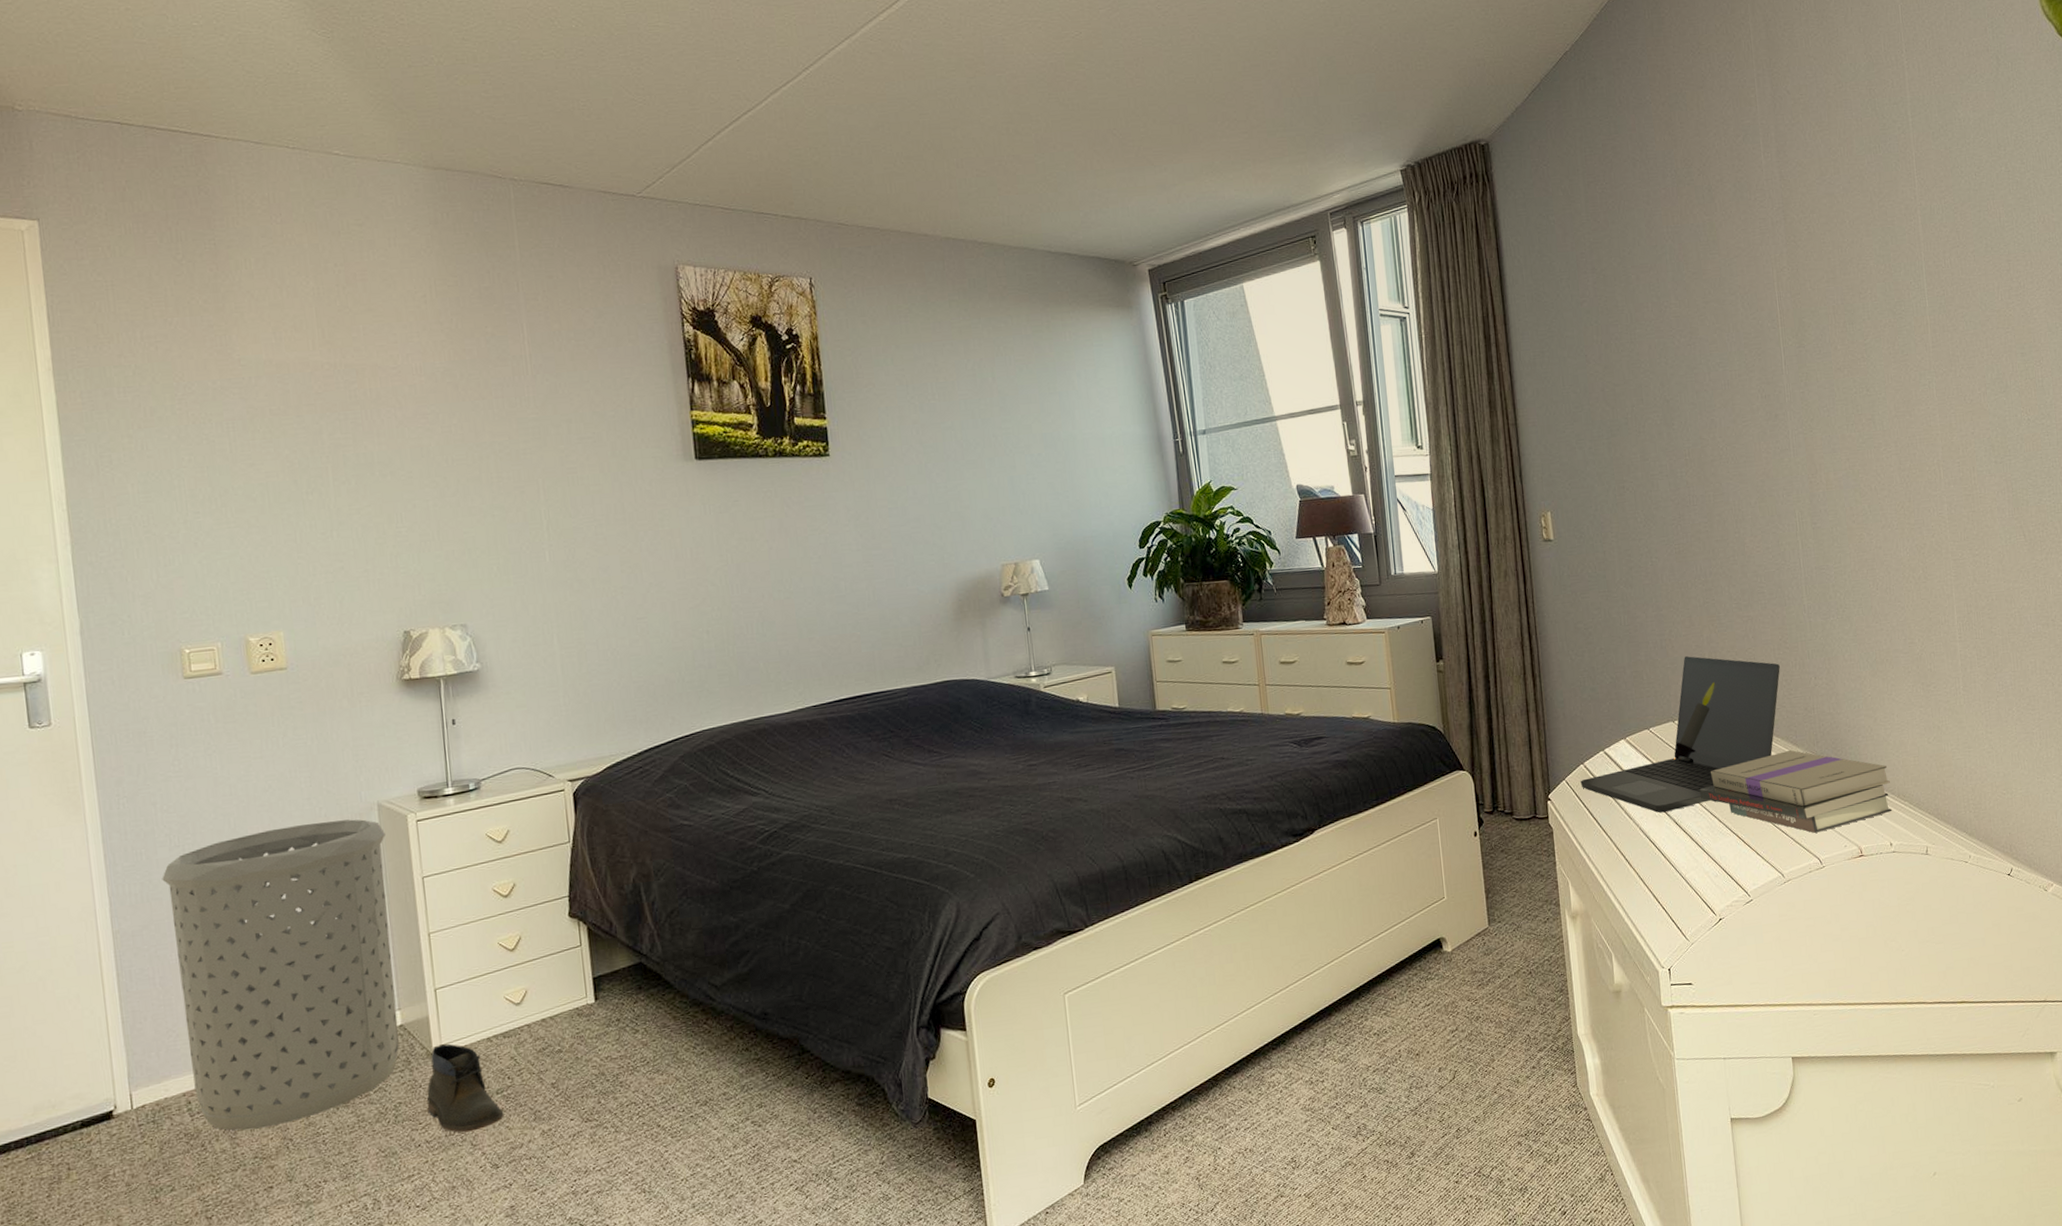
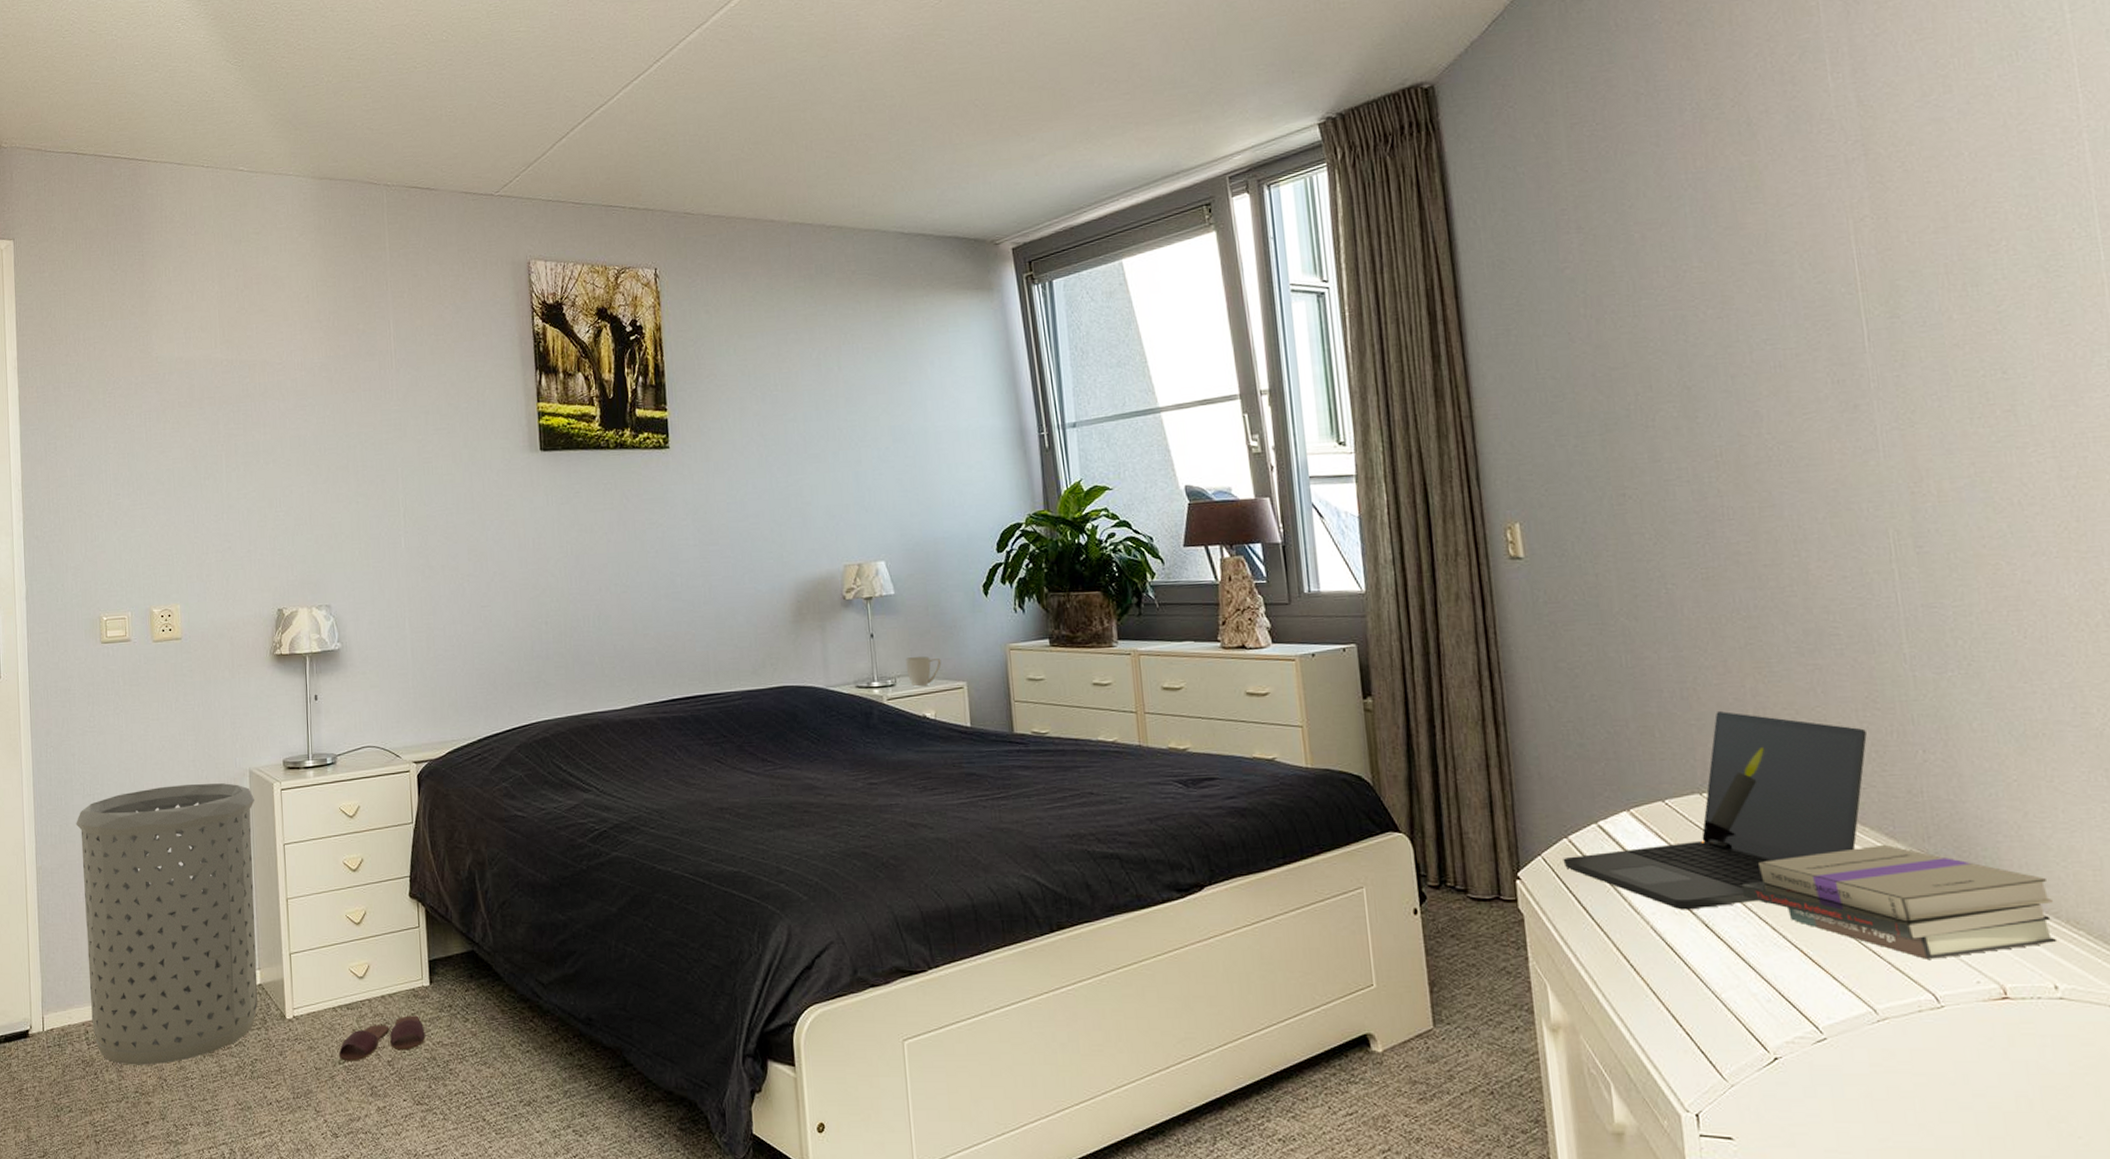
boot: present [427,1043,504,1133] -> none [279,1008,345,1098]
slippers: none [496,1034,592,1091] -> present [339,1015,425,1061]
mug: none [1060,646,1092,674] -> present [905,656,942,687]

